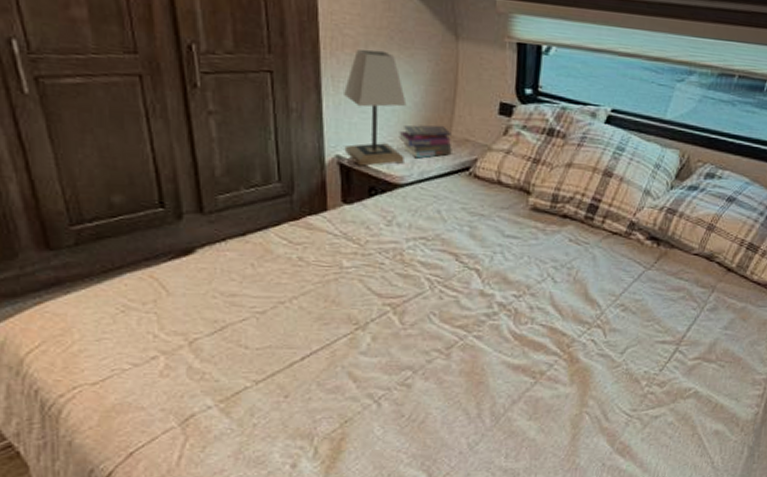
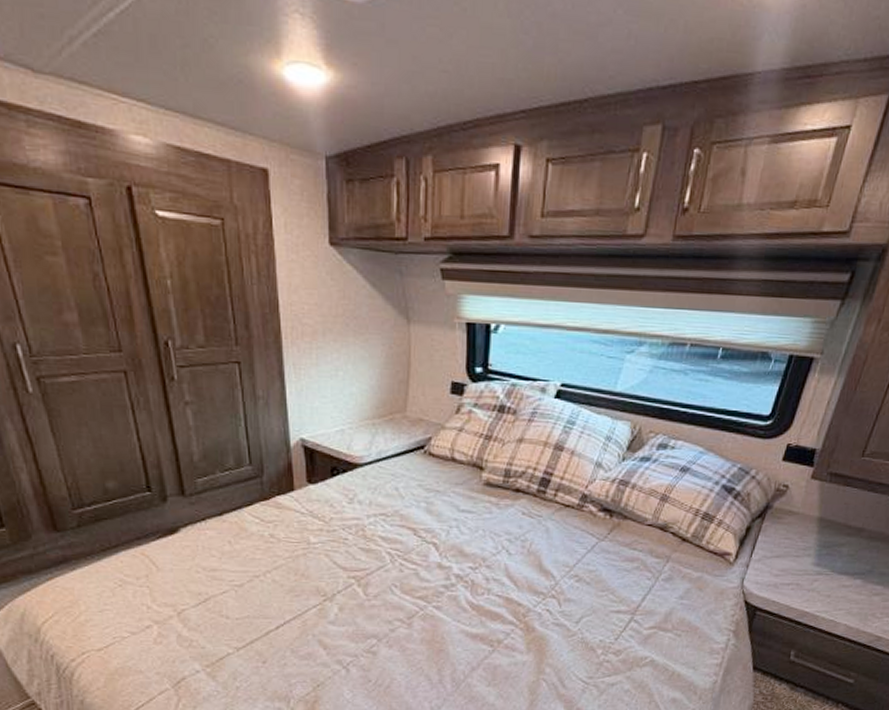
lamp: present [344,49,407,167] -> none [305,336,363,448]
books: present [399,125,452,159] -> none [357,406,407,439]

